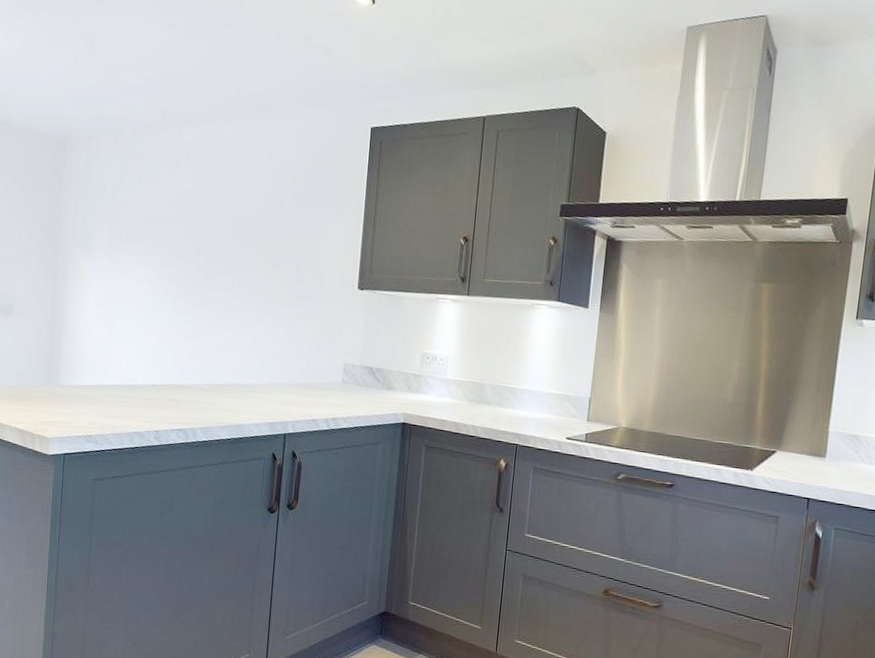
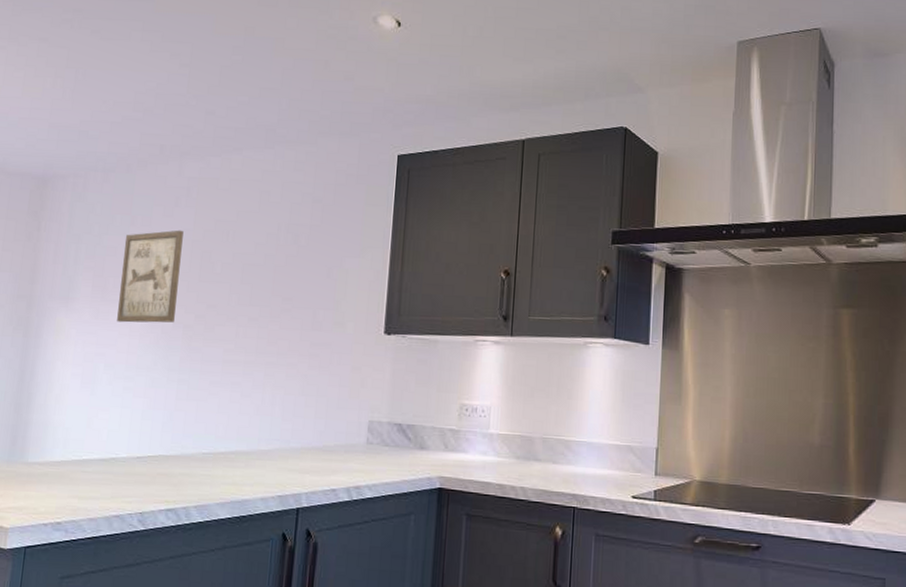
wall art: none [130,189,184,272] -> present [117,230,184,323]

